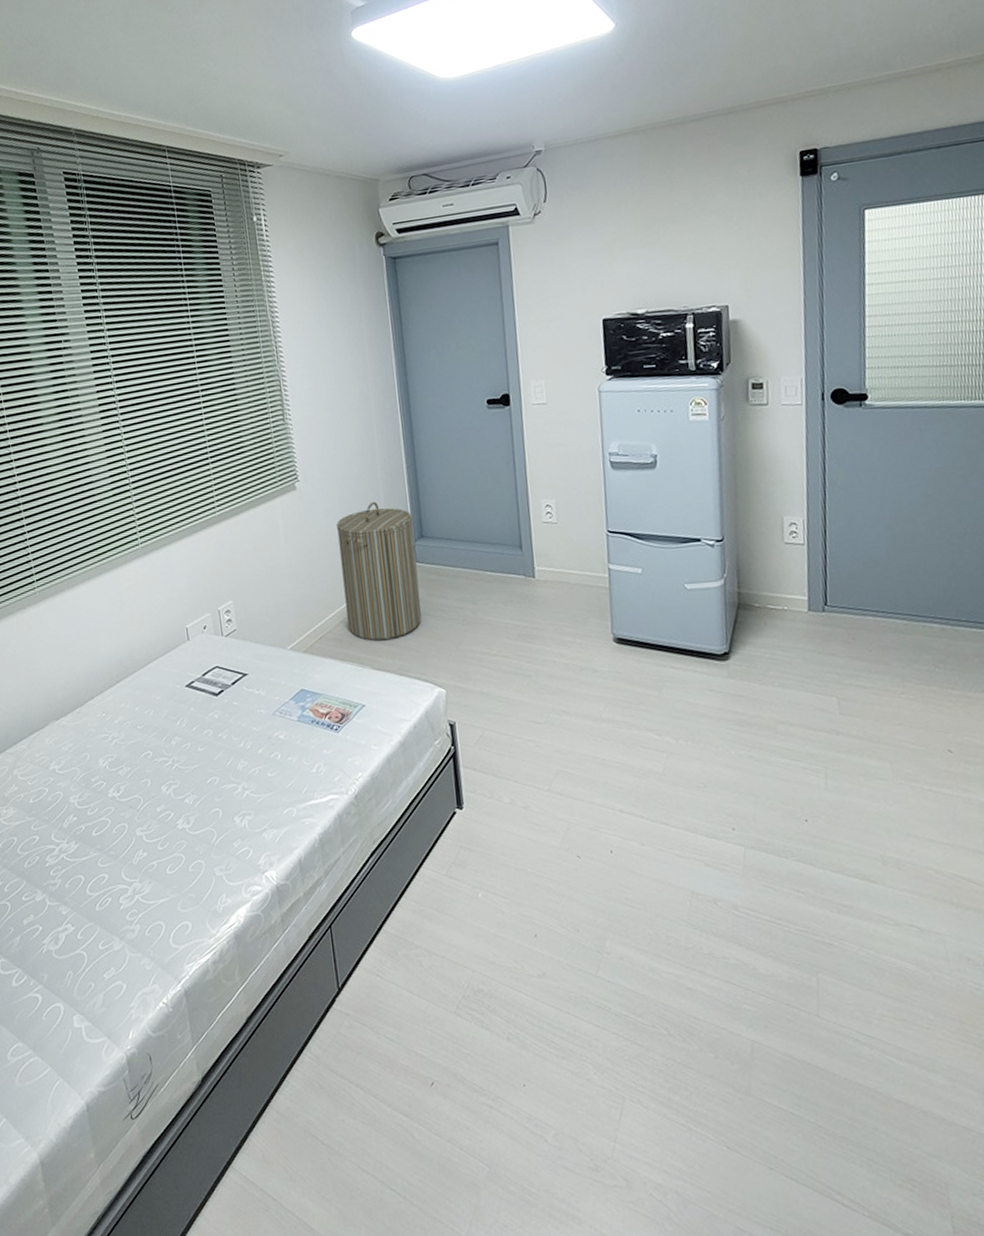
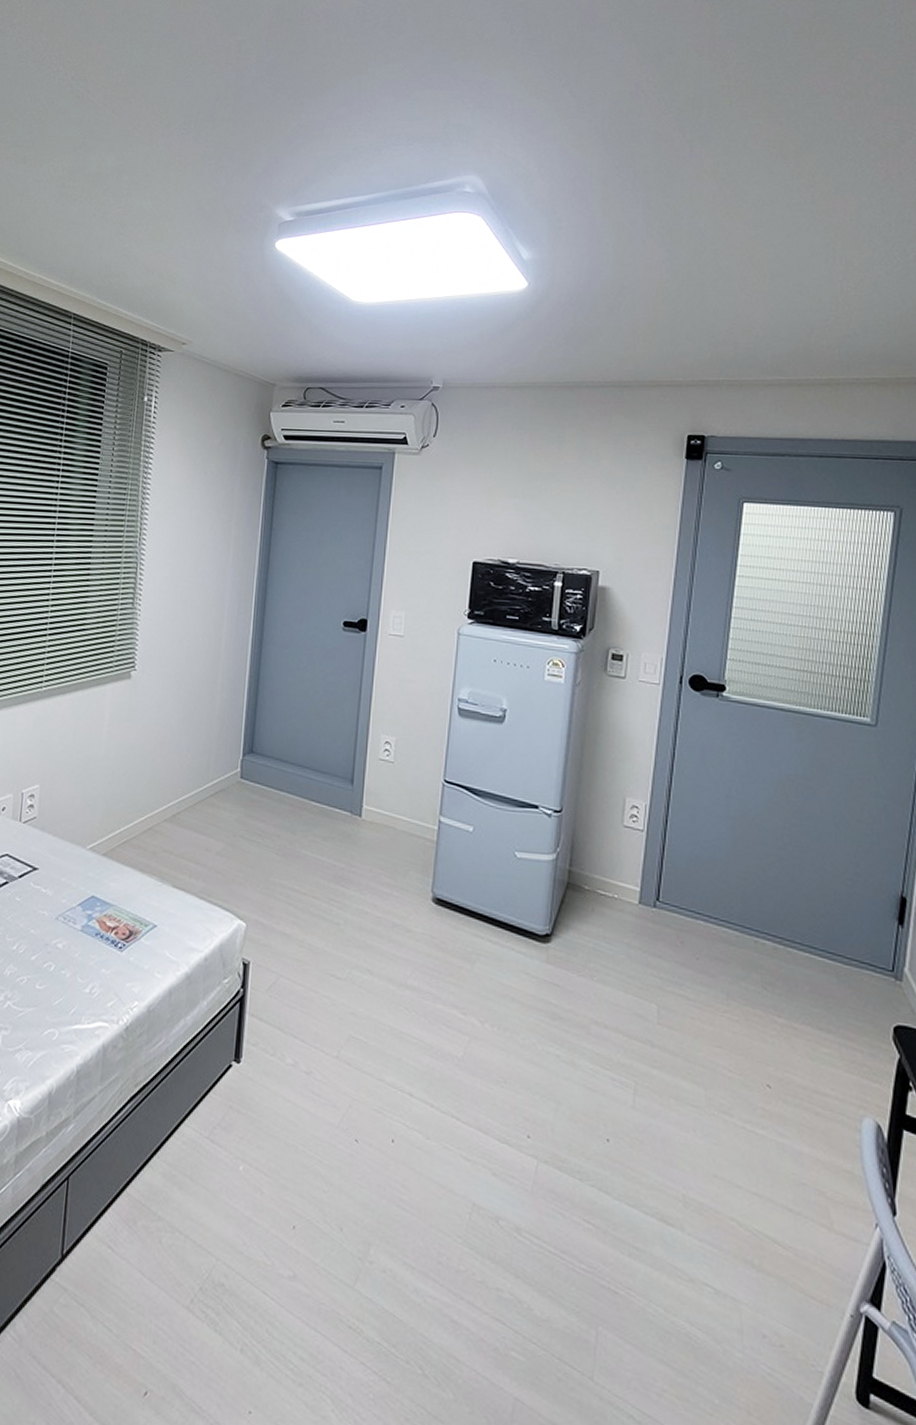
laundry hamper: present [337,501,422,641] -> none [156,705,246,858]

